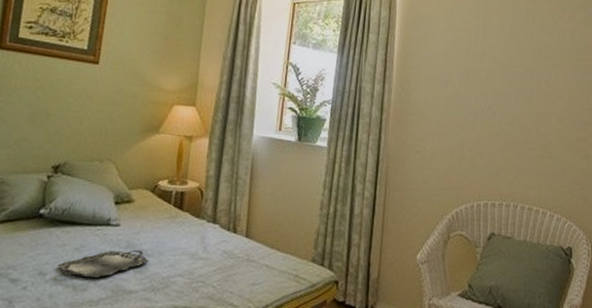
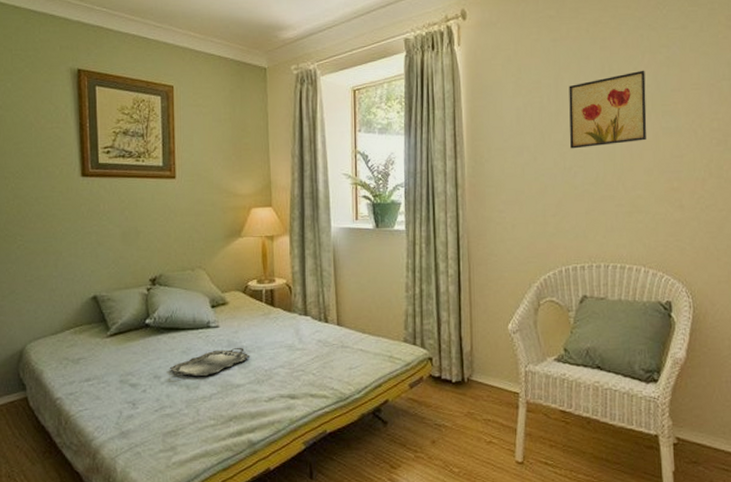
wall art: none [491,25,564,91] -> present [569,70,647,149]

